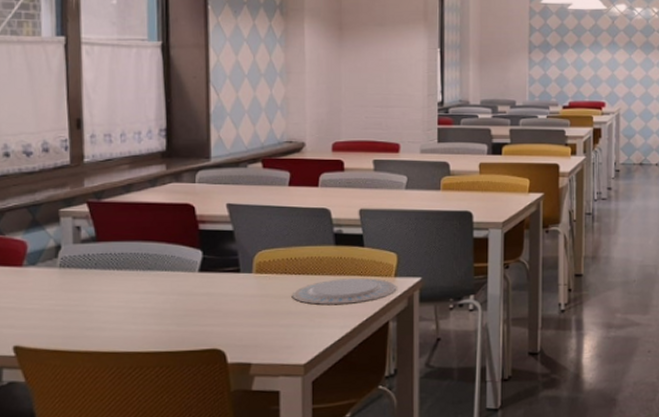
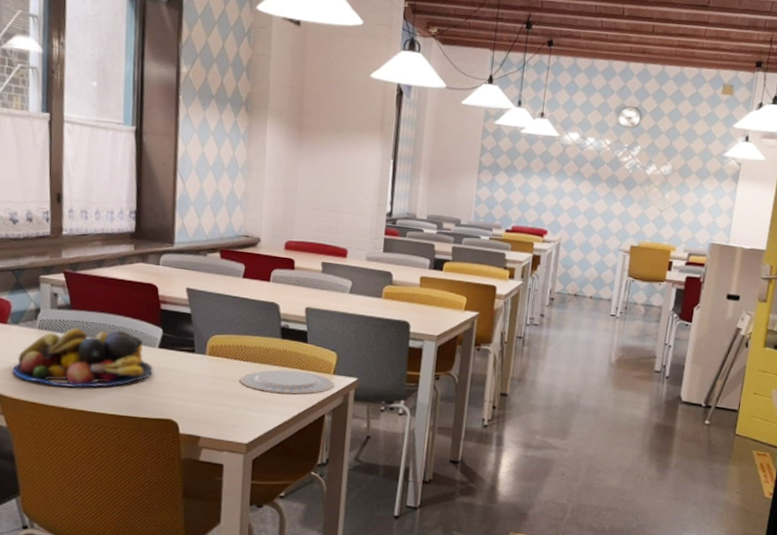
fruit bowl: none [30,257,194,330] -> present [12,328,153,388]

